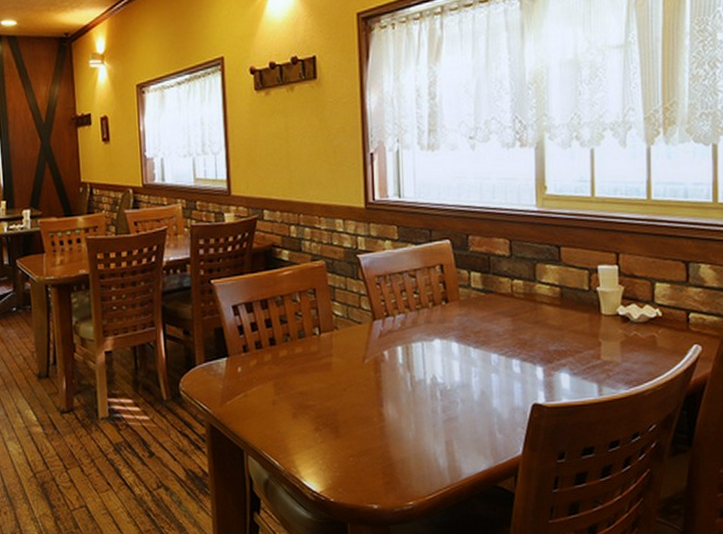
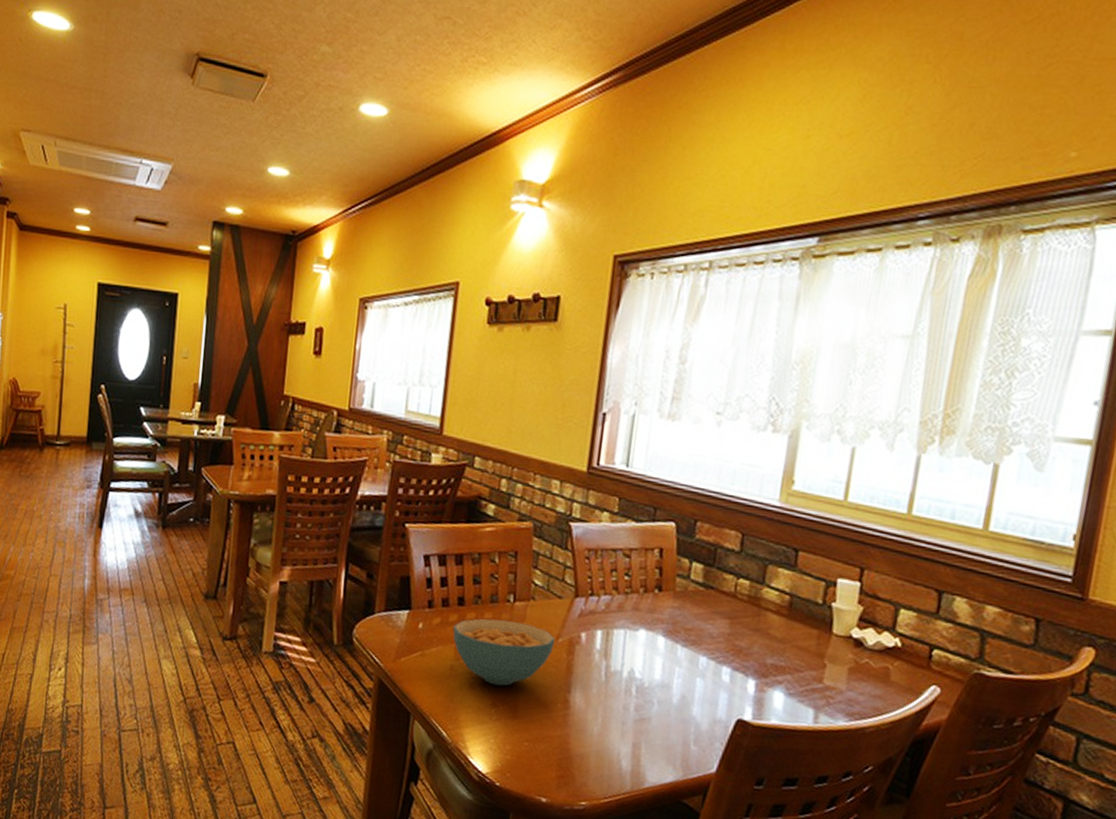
cereal bowl: none [269,351,362,411] -> present [453,618,556,686]

